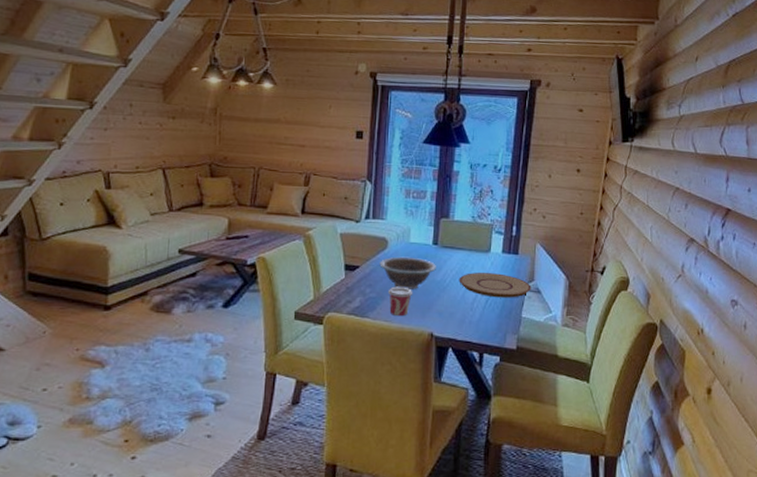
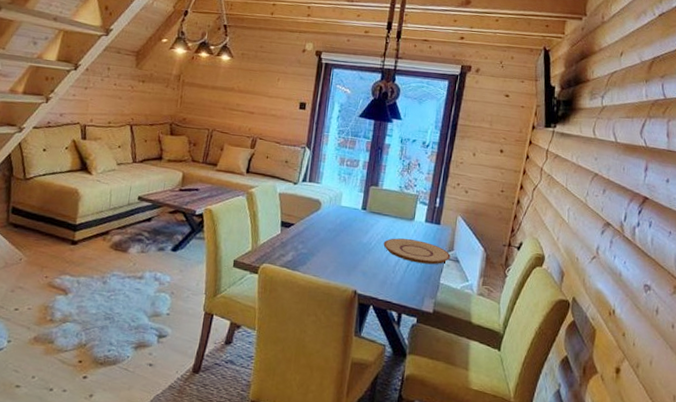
decorative bowl: present [379,256,436,289] -> none [312,218,364,249]
cup: present [387,286,413,317] -> none [318,245,341,273]

